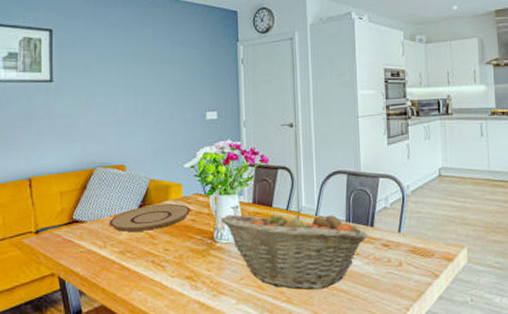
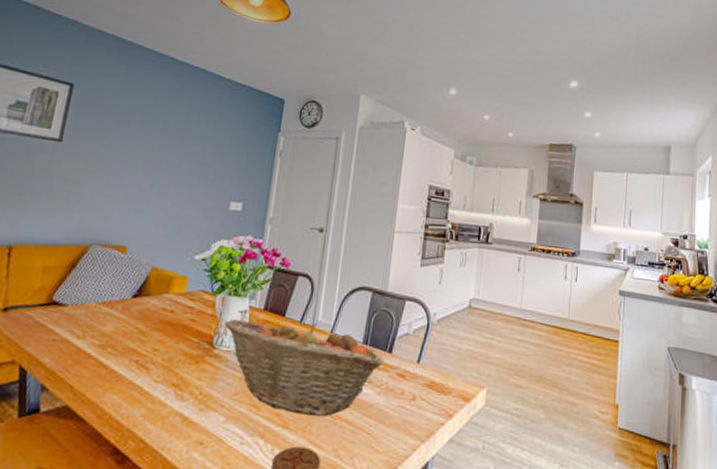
plate: present [109,203,190,232] -> none [93,296,193,325]

